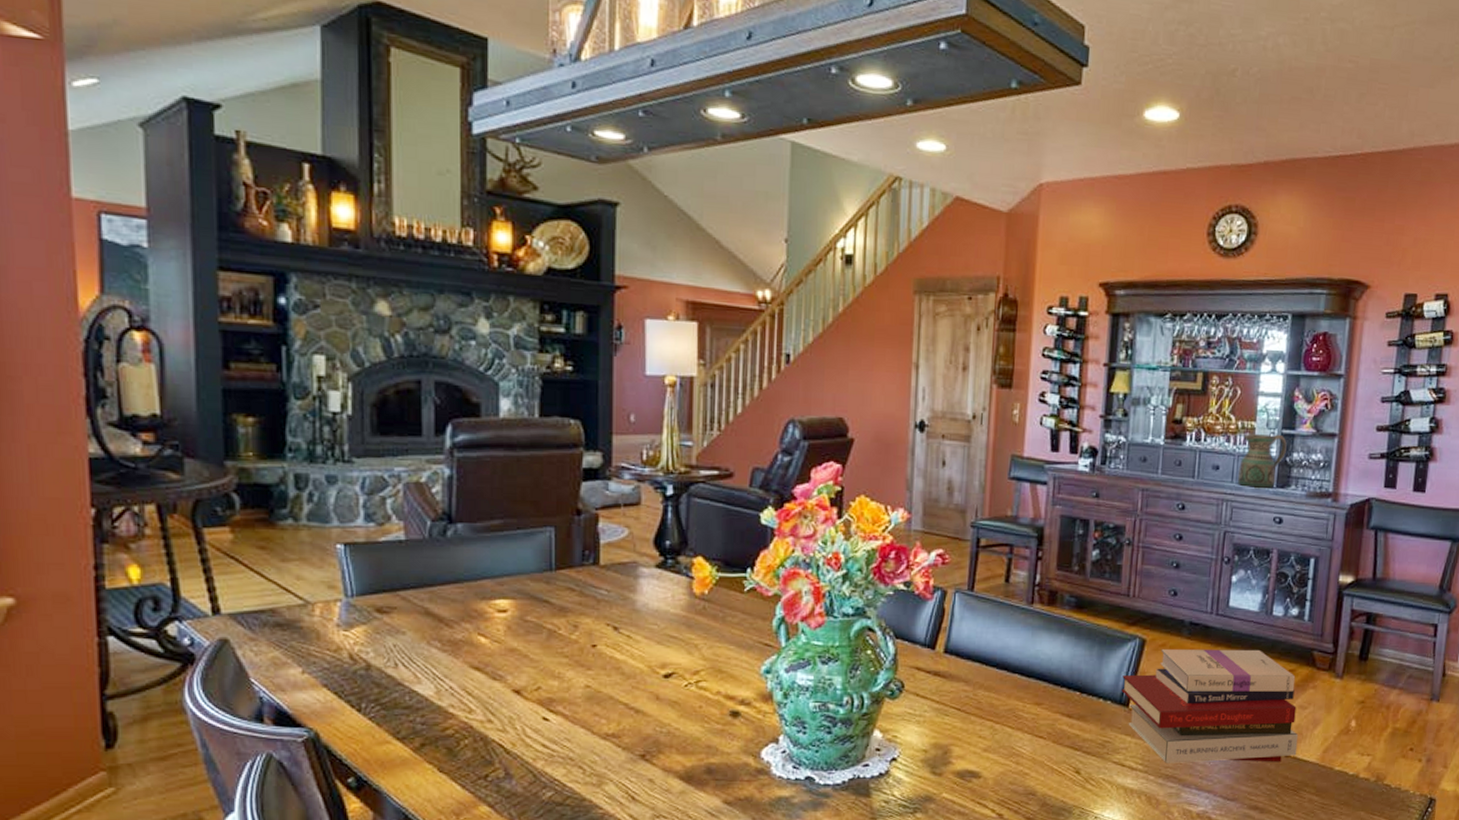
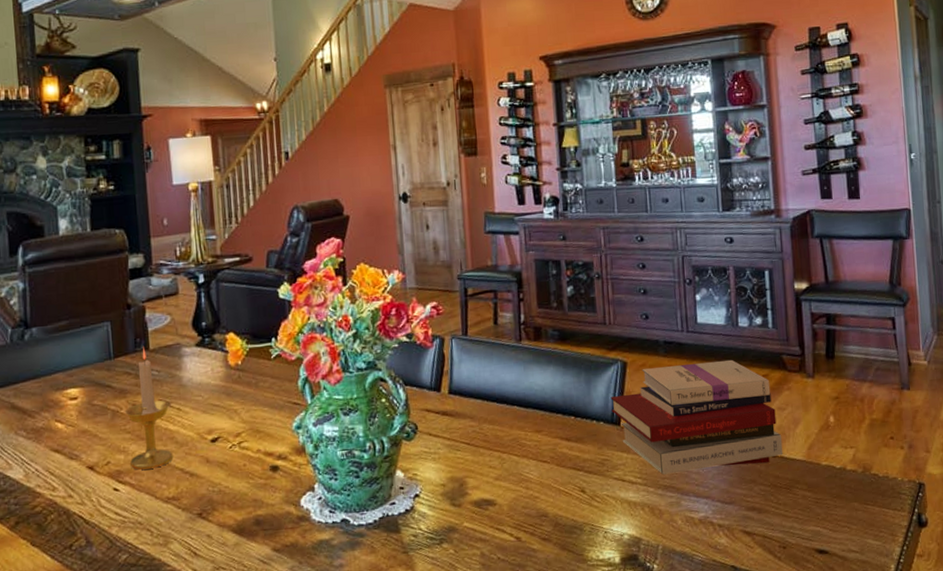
candlestick: none [564,561,618,700] -> present [125,347,174,470]
ceramic pitcher: present [1238,432,1287,488] -> none [685,164,726,214]

